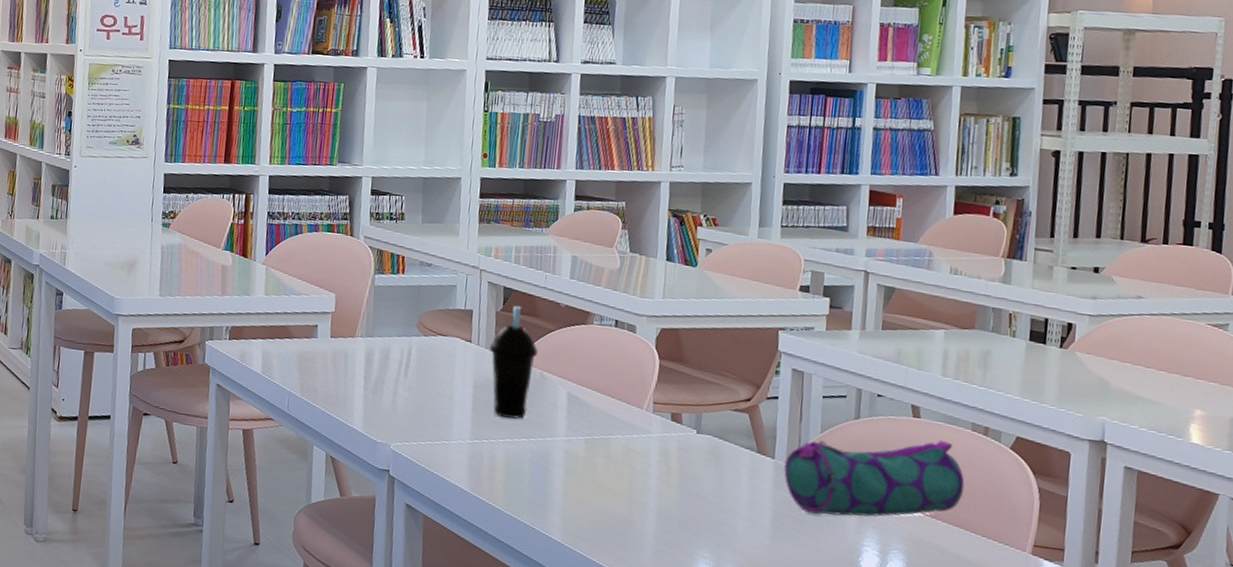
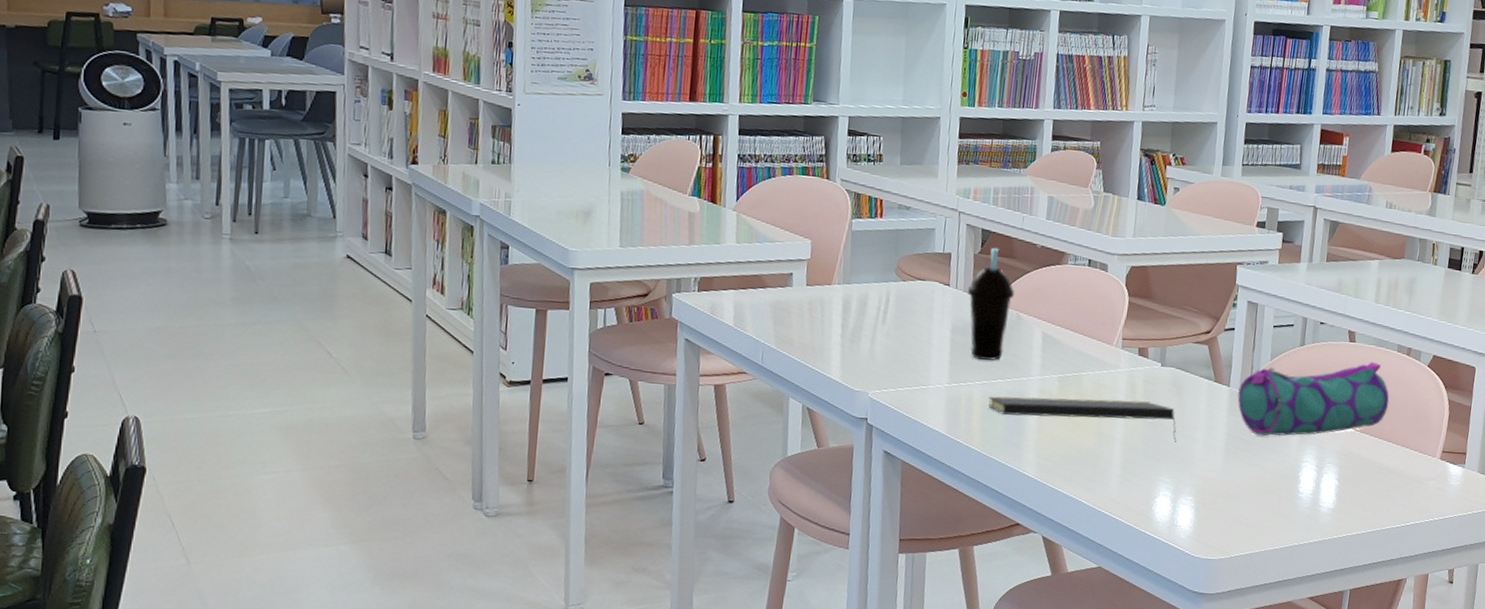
notepad: none [511,455,716,515] -> present [988,396,1177,442]

